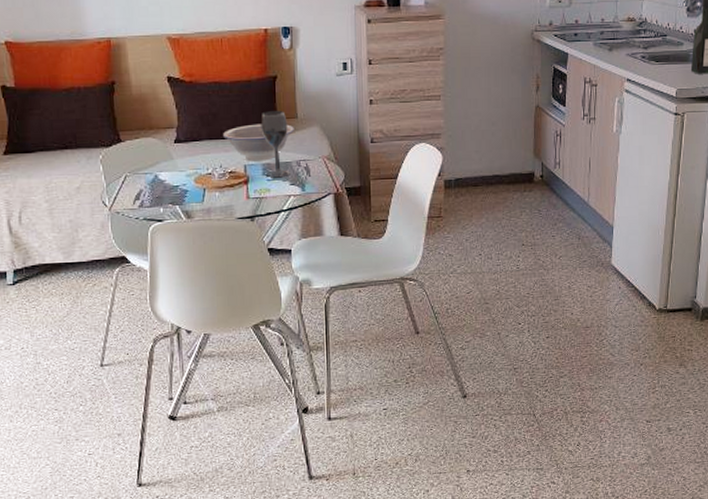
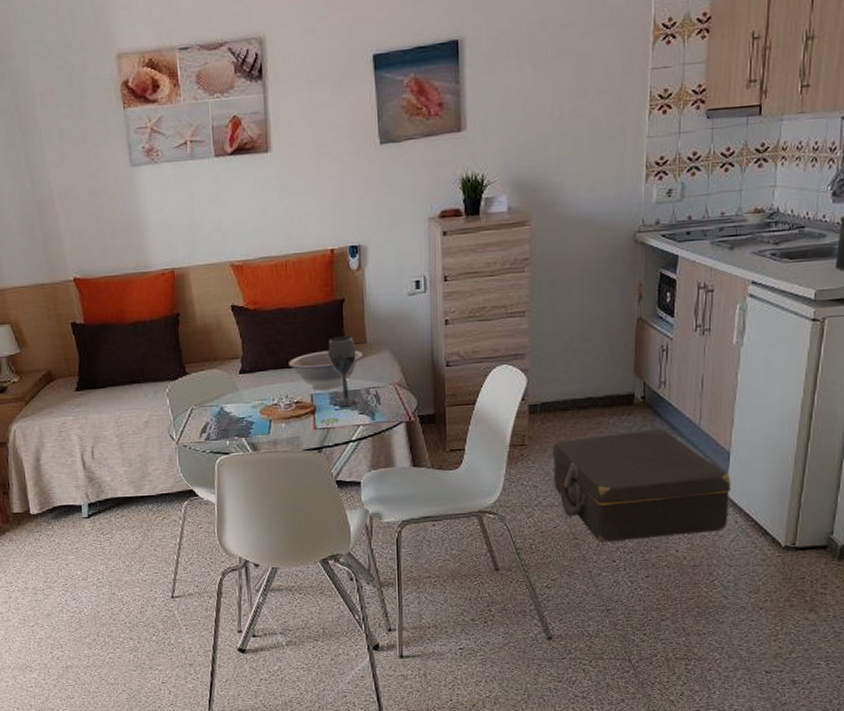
suitcase: none [465,204,614,307] -> present [552,428,731,542]

